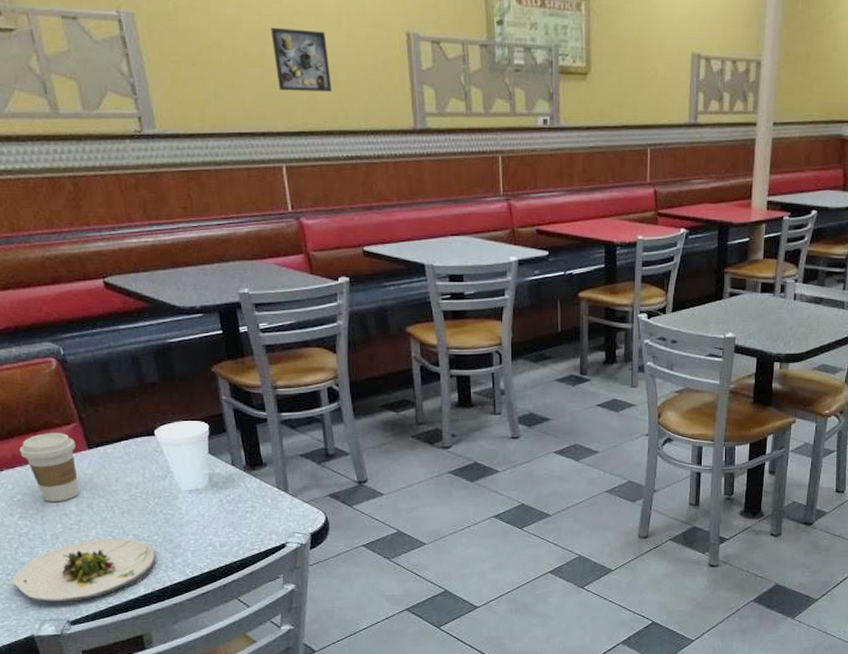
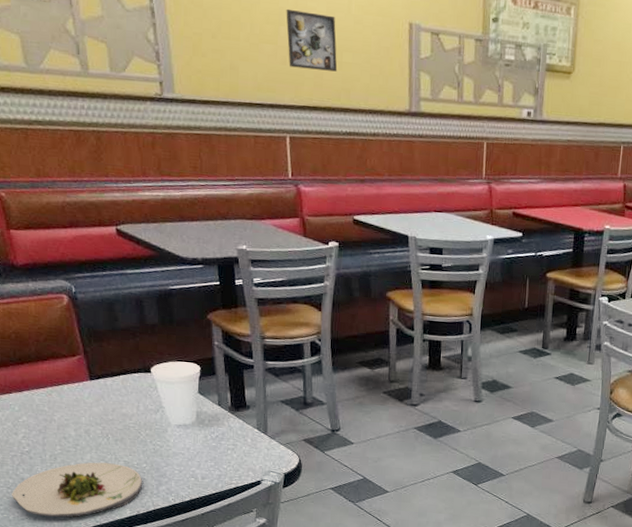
coffee cup: present [20,432,79,503] -> none [28,362,79,426]

